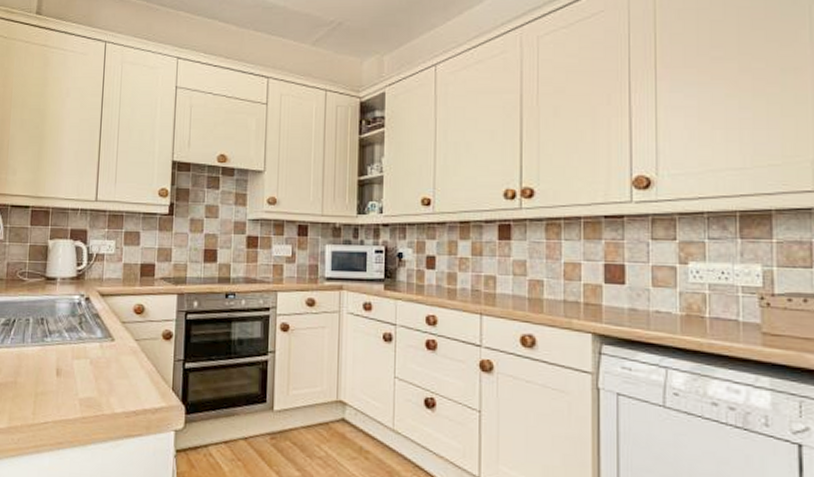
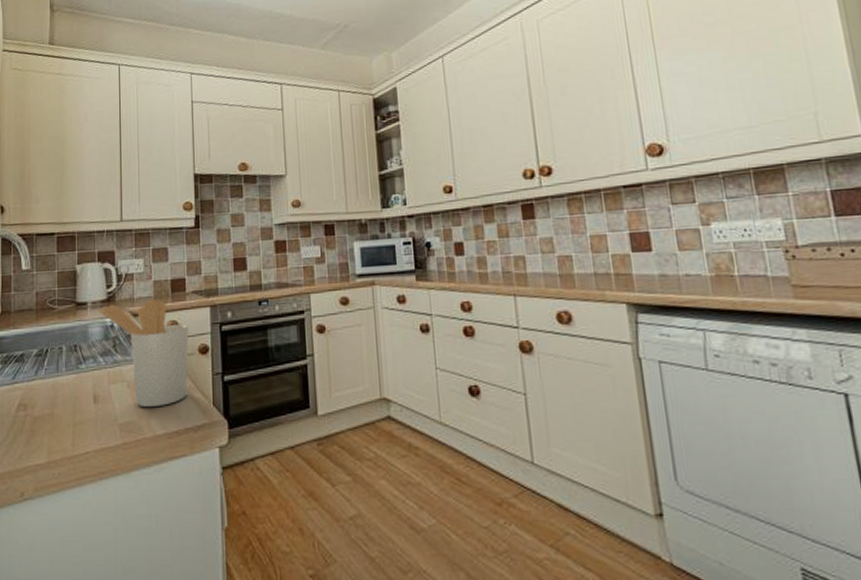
utensil holder: none [66,281,154,386] -> present [97,299,189,408]

